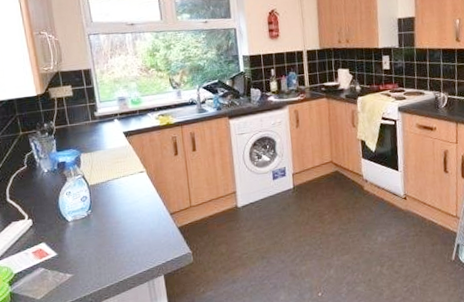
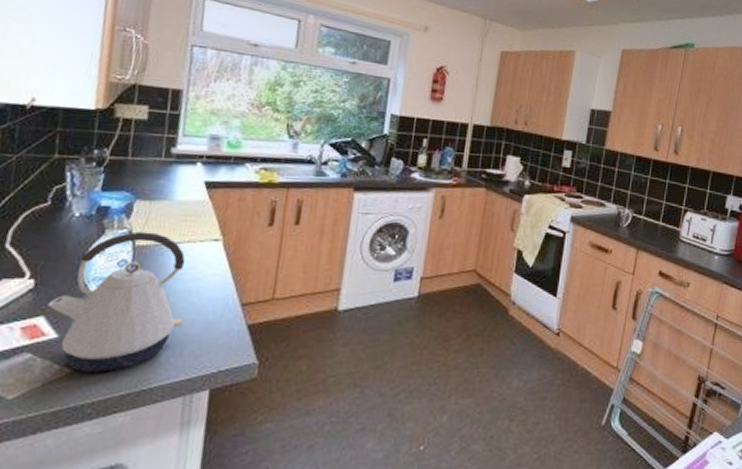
kettle: none [44,174,135,275] -> present [47,231,186,372]

